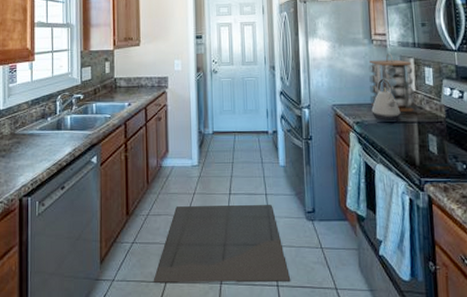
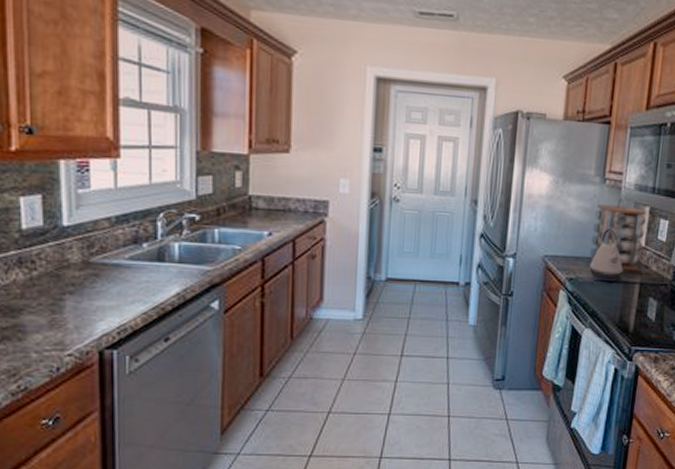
door mat: present [153,205,291,283] -> none [292,368,466,457]

